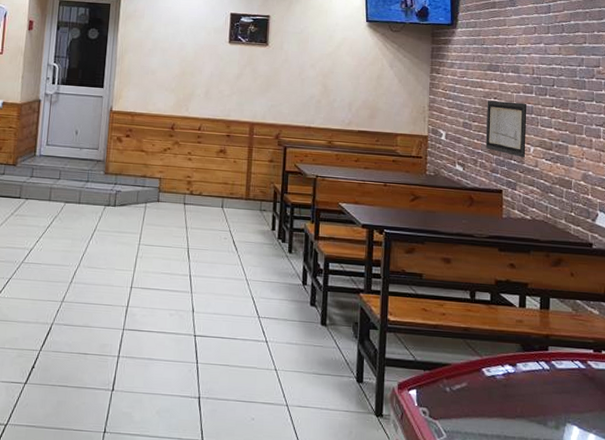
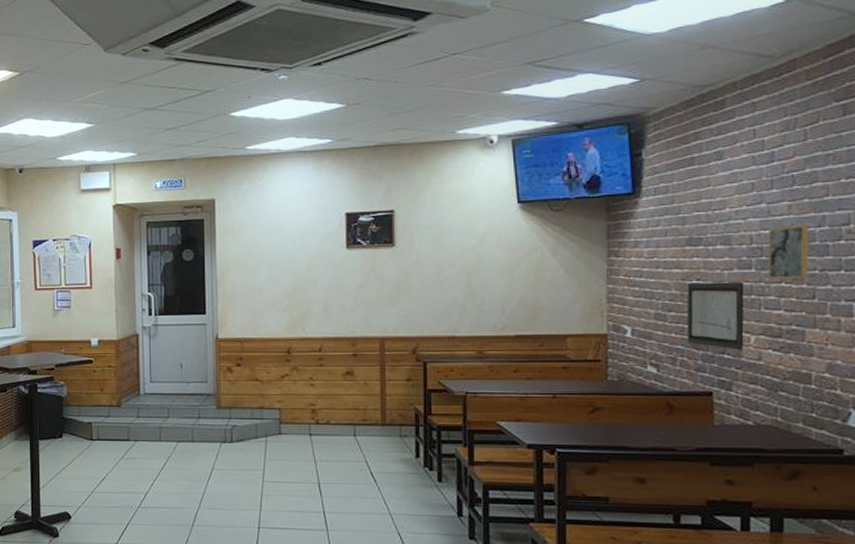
wall art: none [544,63,572,105] -> present [768,225,809,279]

